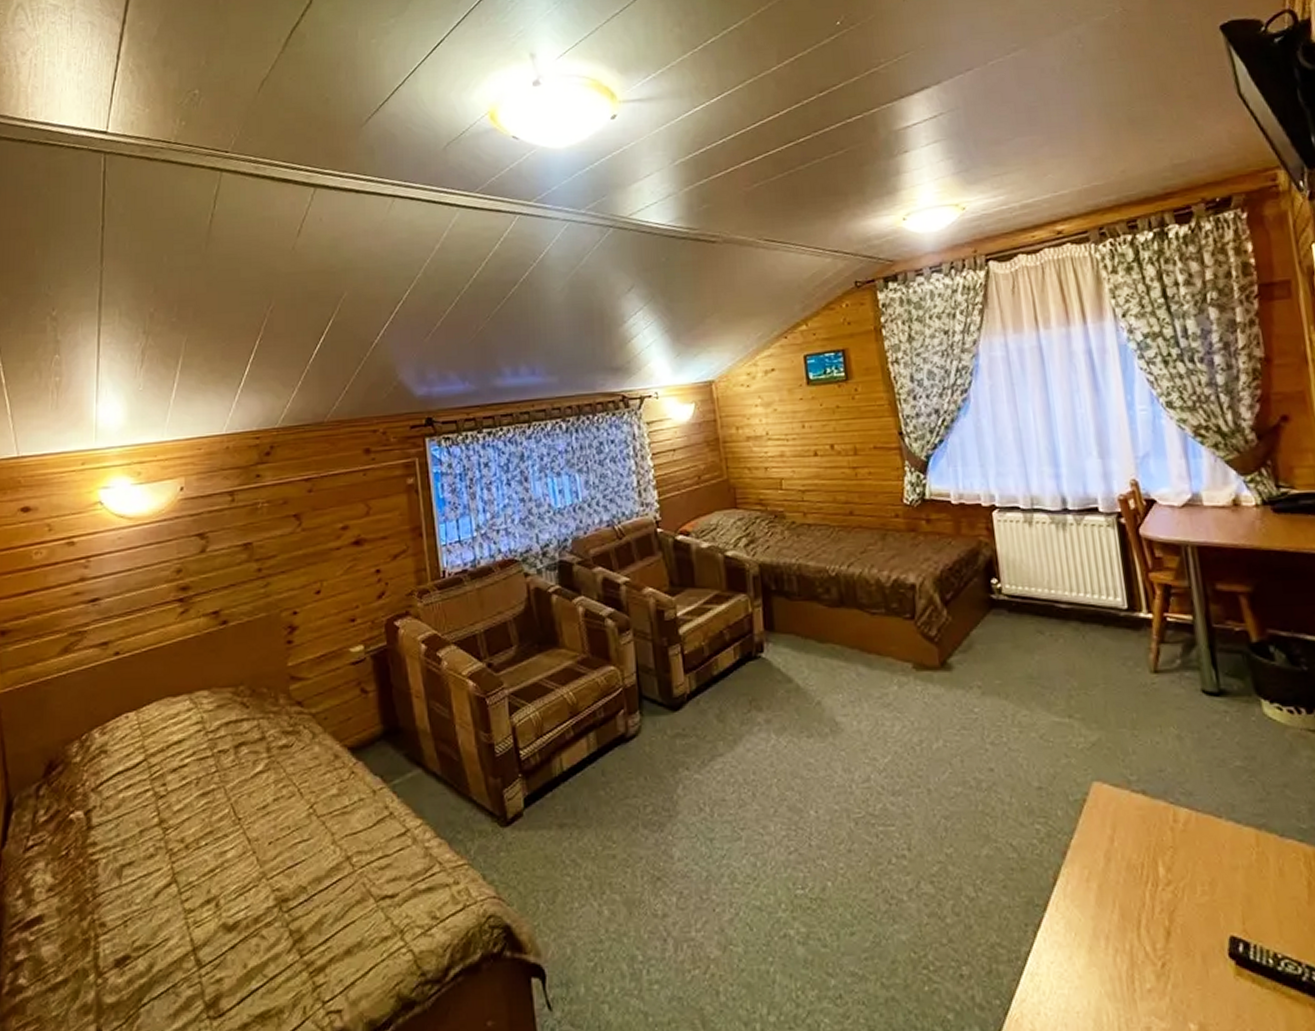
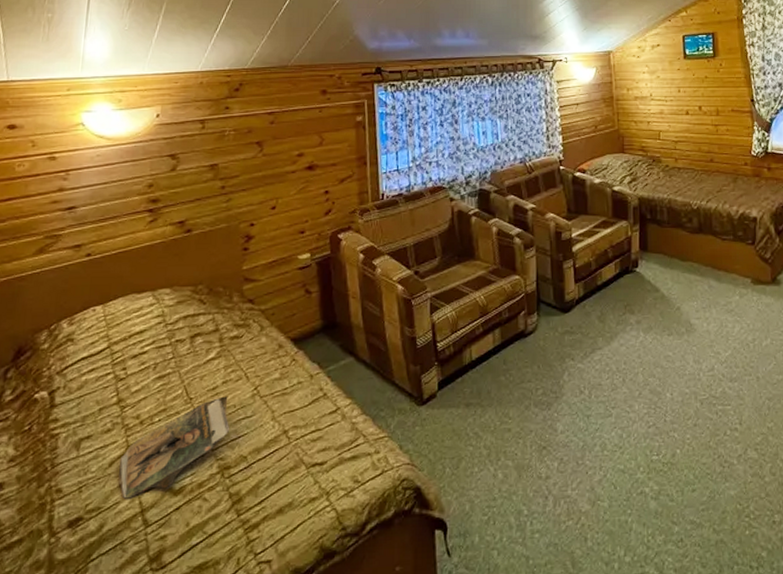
magazine: none [165,816,286,935] -> present [118,396,230,499]

